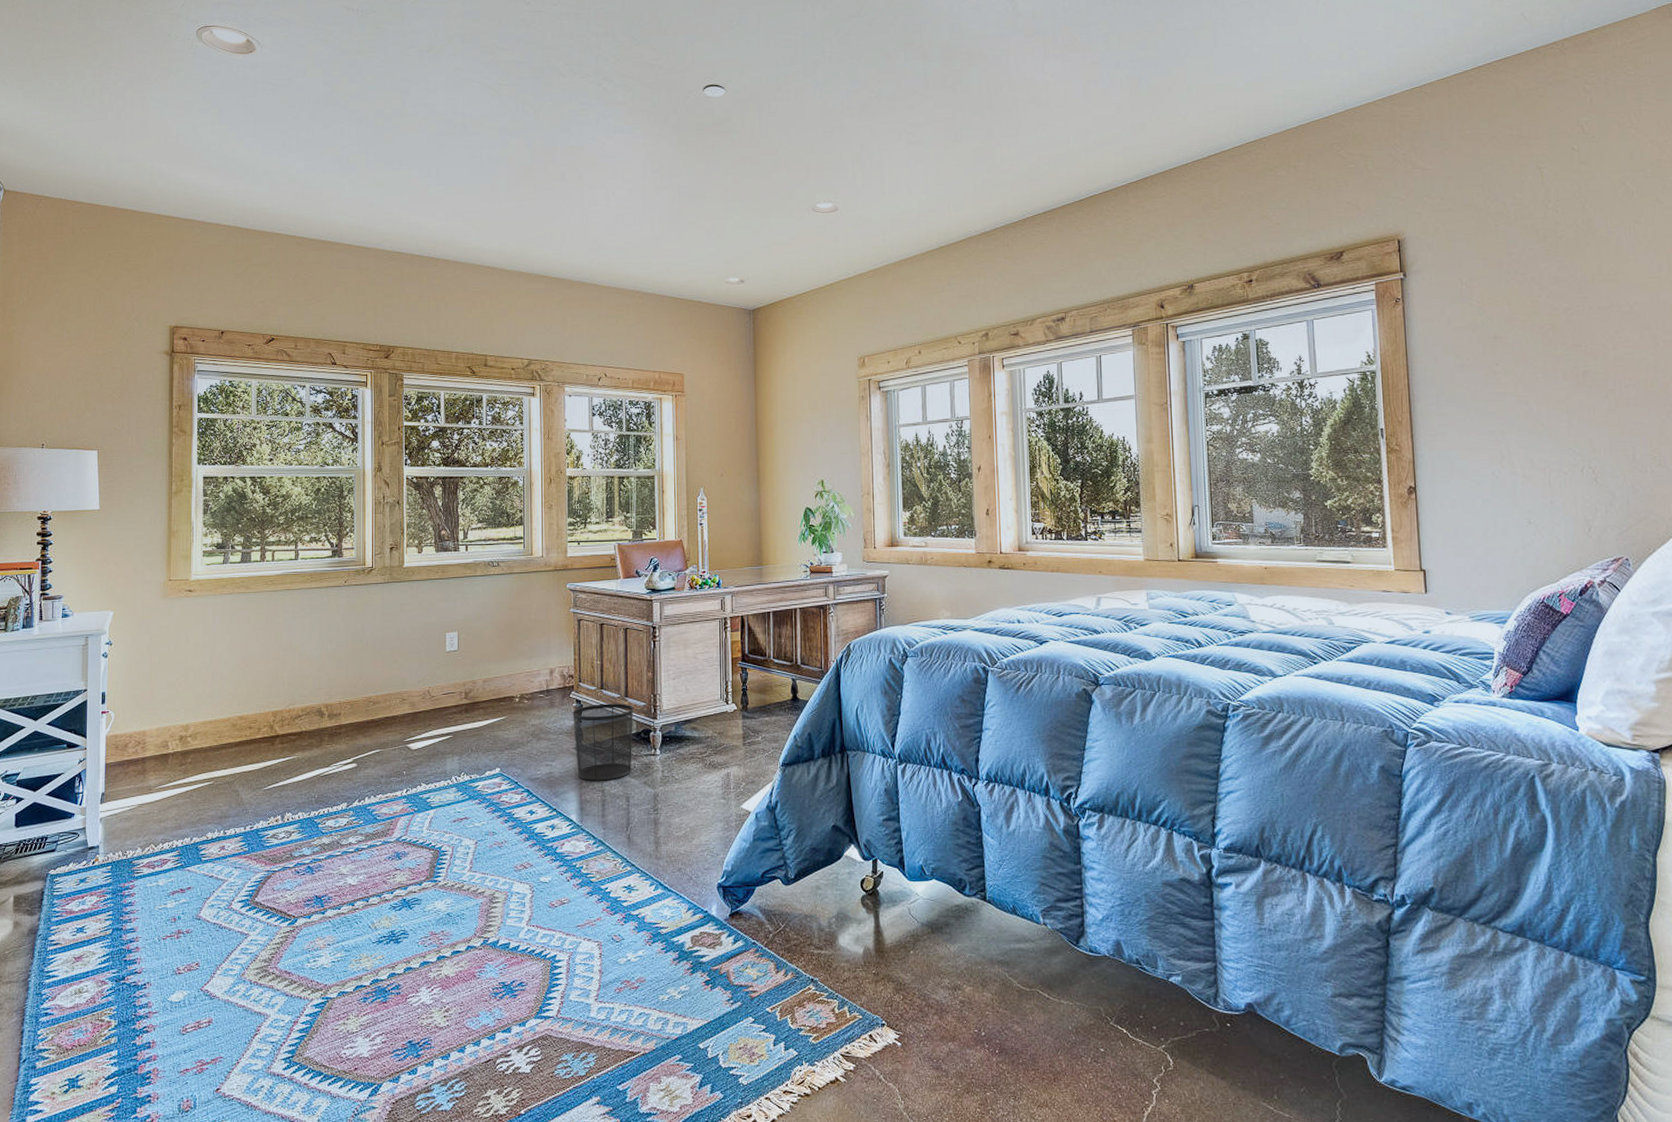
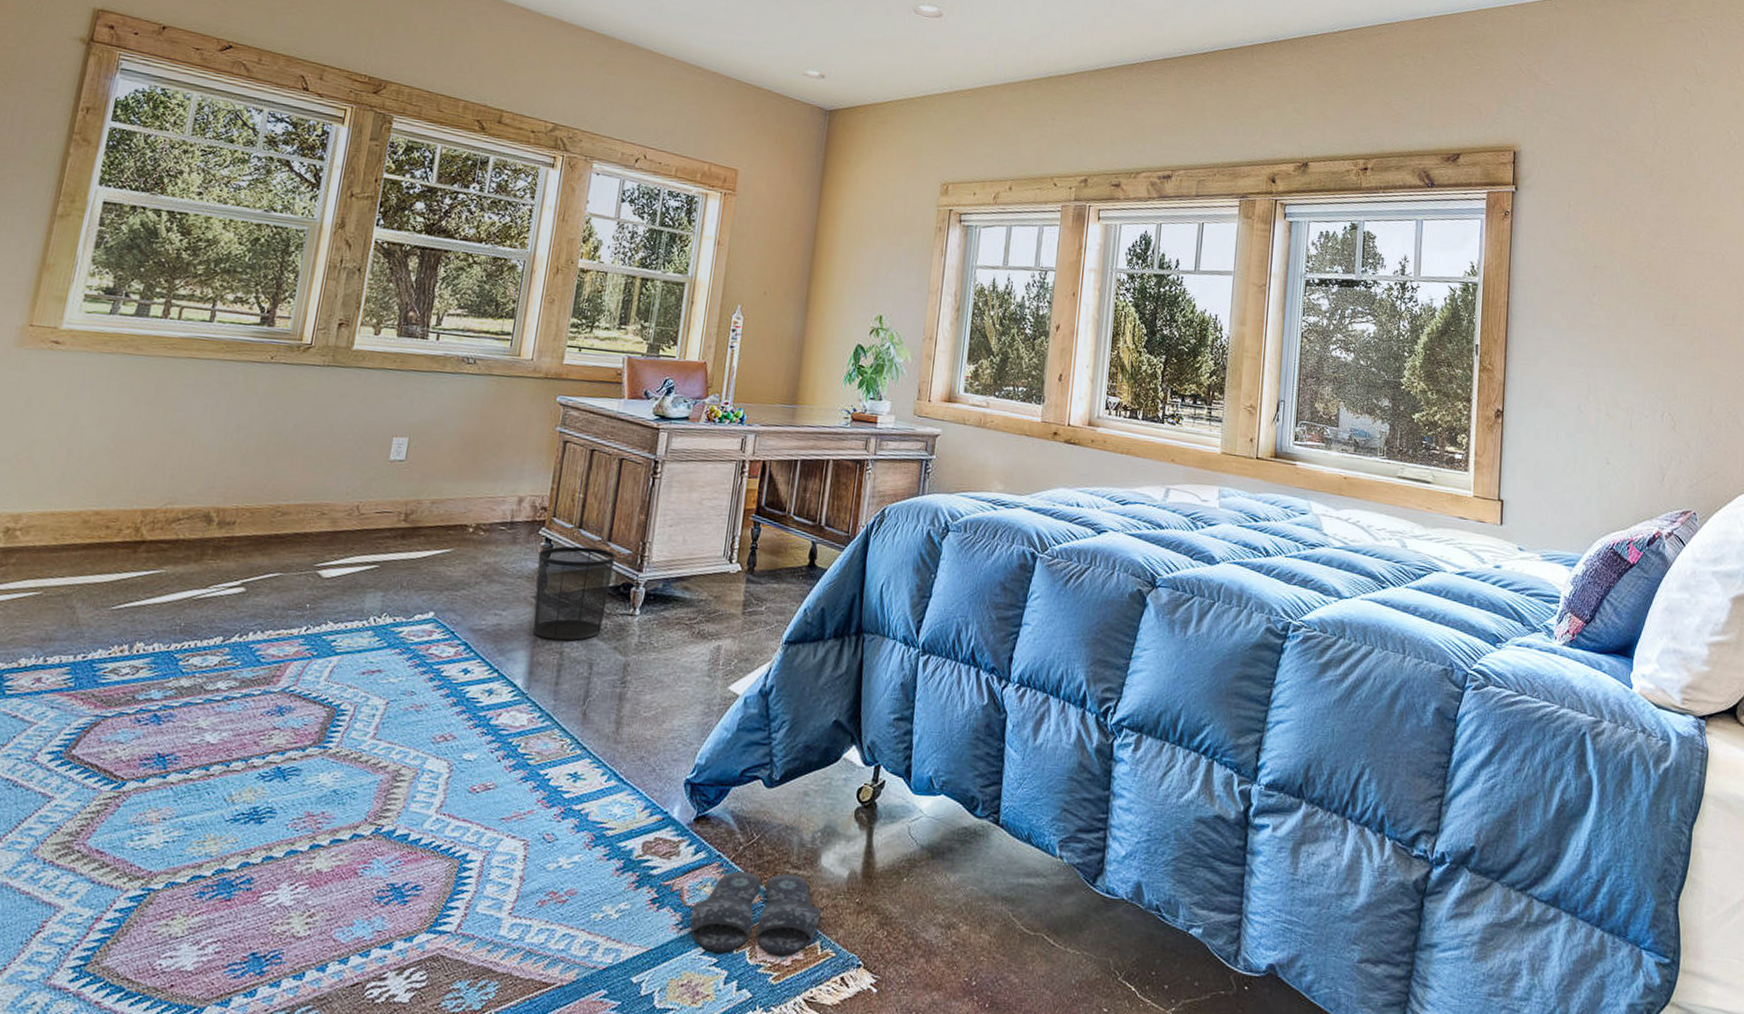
slippers: none [739,954,846,1022] -> present [690,871,823,956]

